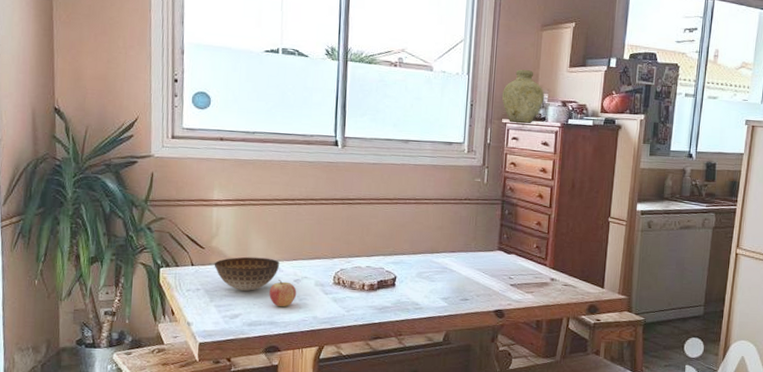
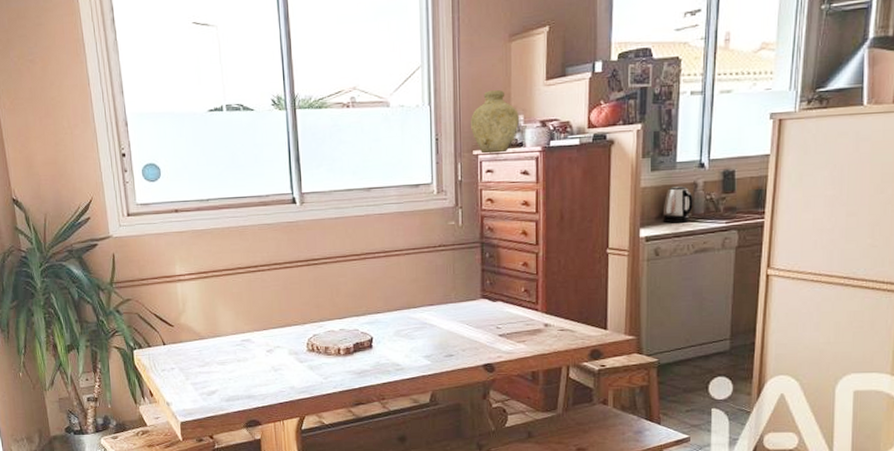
bowl: present [214,256,280,291] -> none [185,330,251,366]
fruit: present [269,279,297,307] -> none [243,351,271,380]
kettle: none [656,170,682,203] -> present [662,185,693,223]

